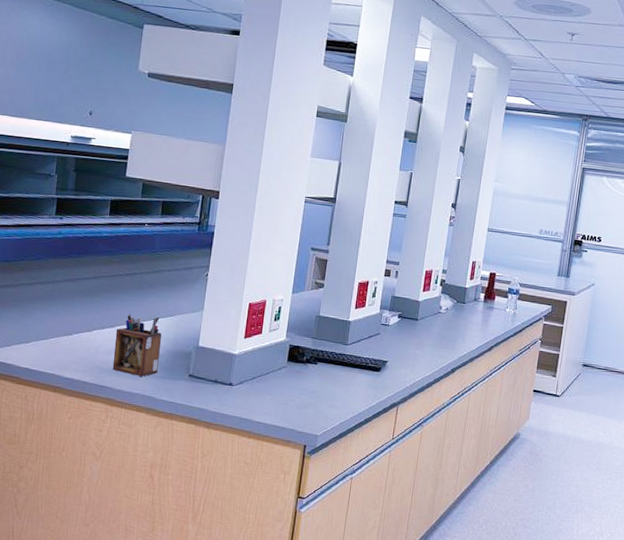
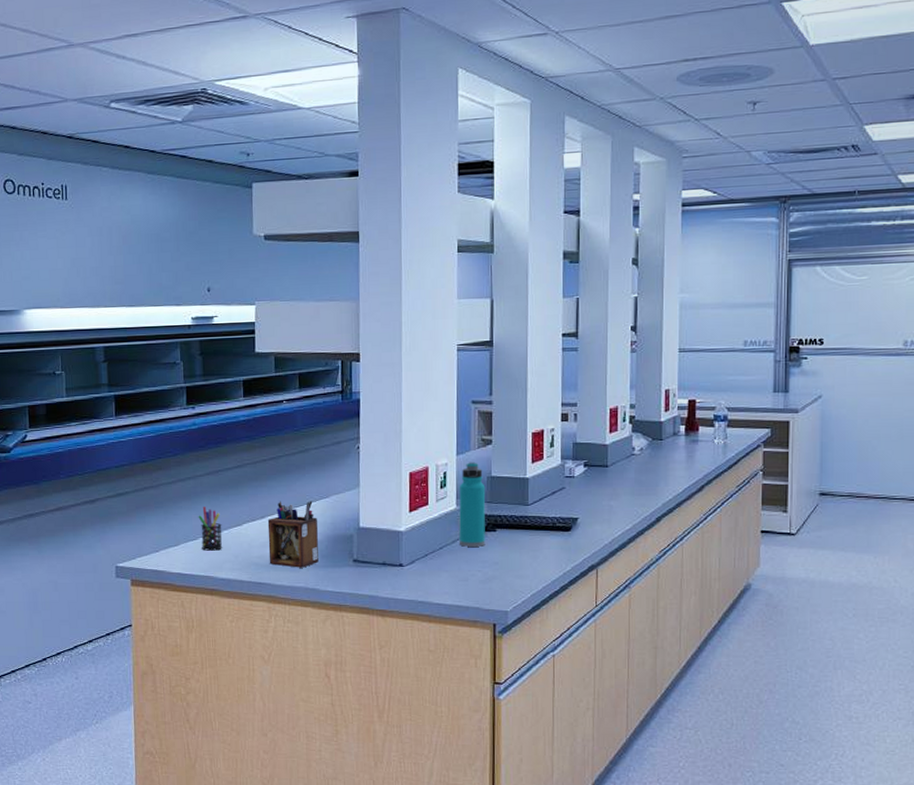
pen holder: none [51,310,73,352] -> present [198,507,223,551]
water bottle: none [284,301,313,376] -> present [459,462,486,547]

